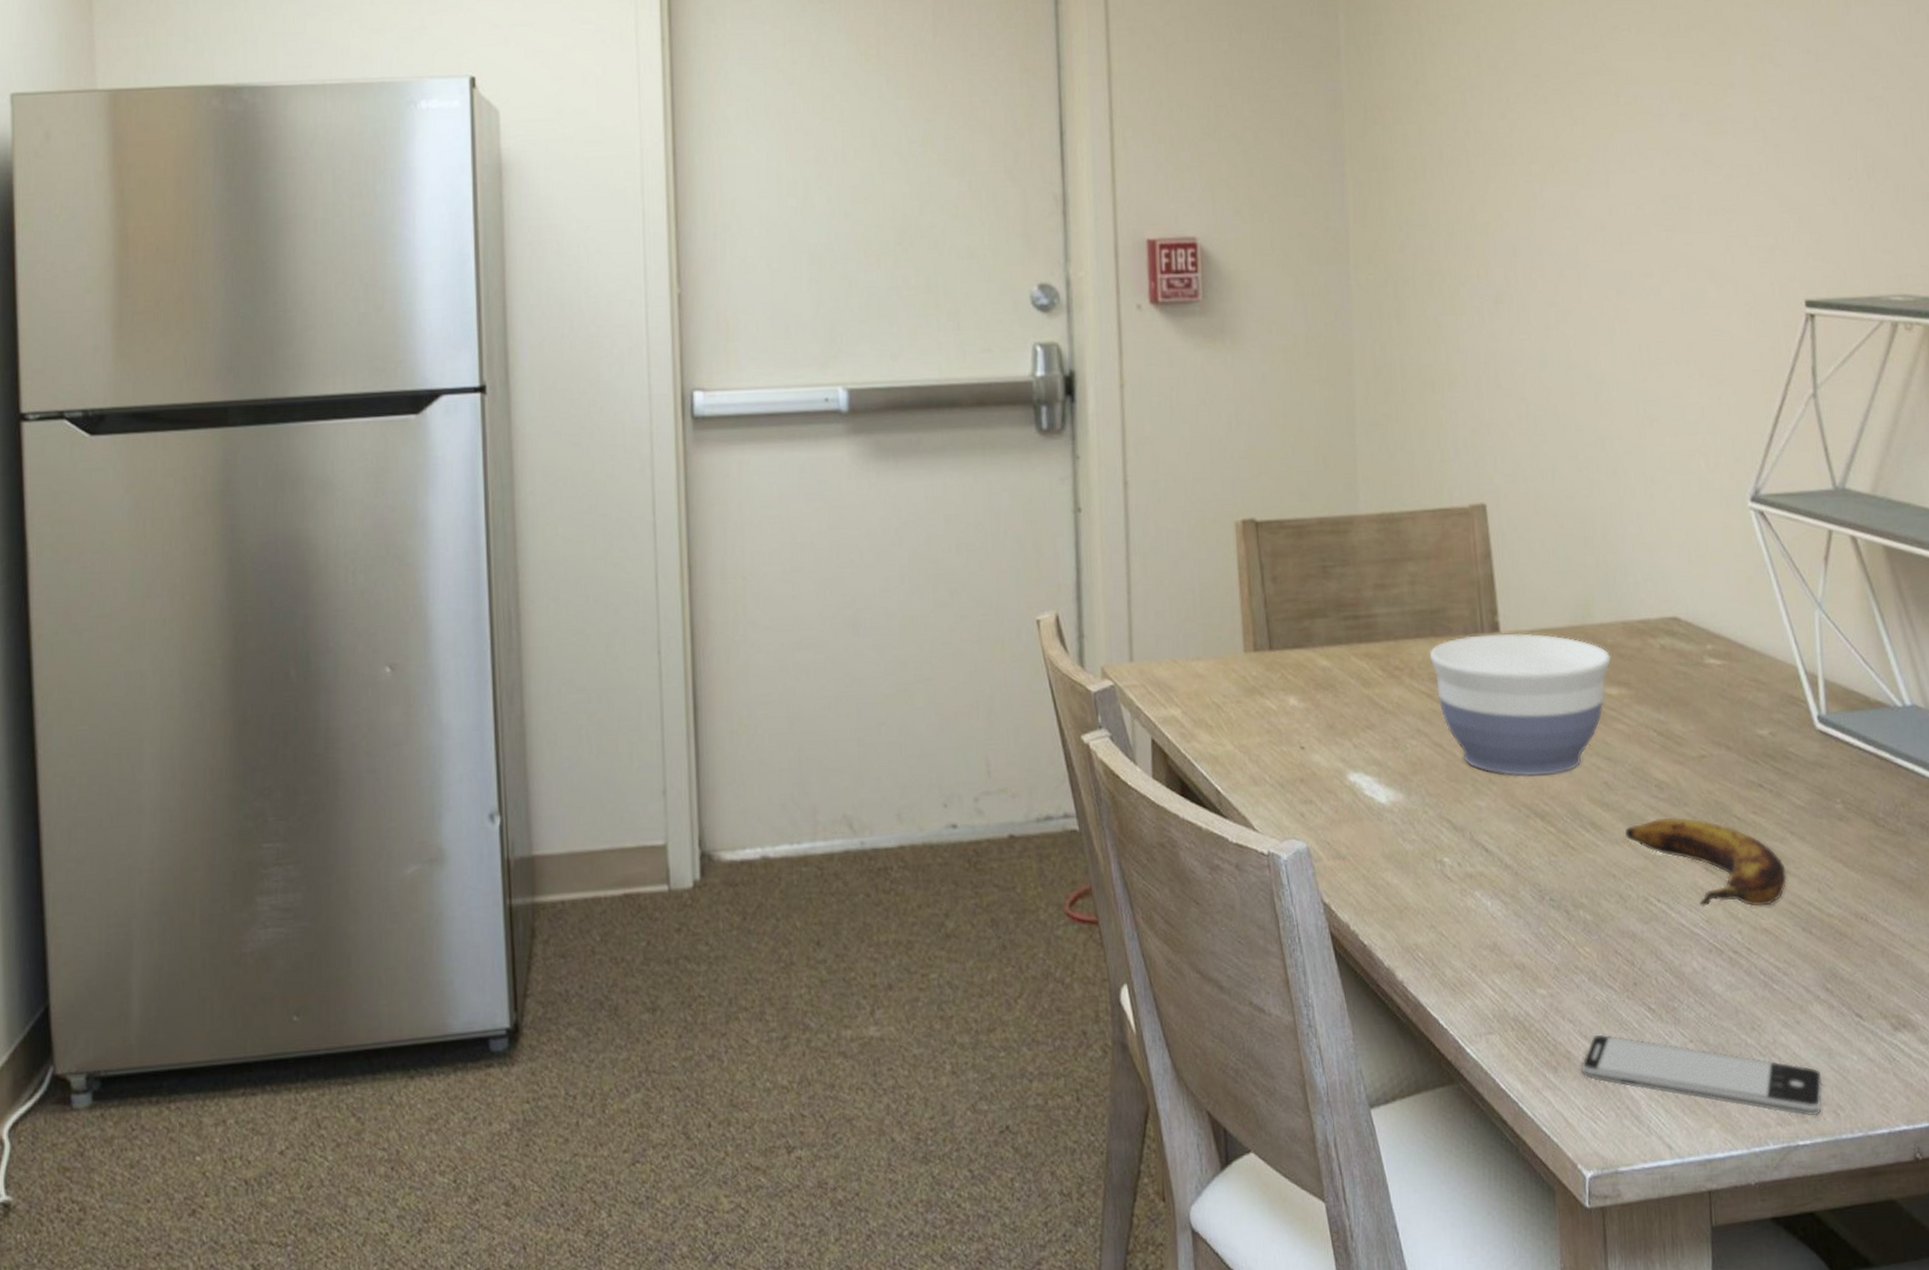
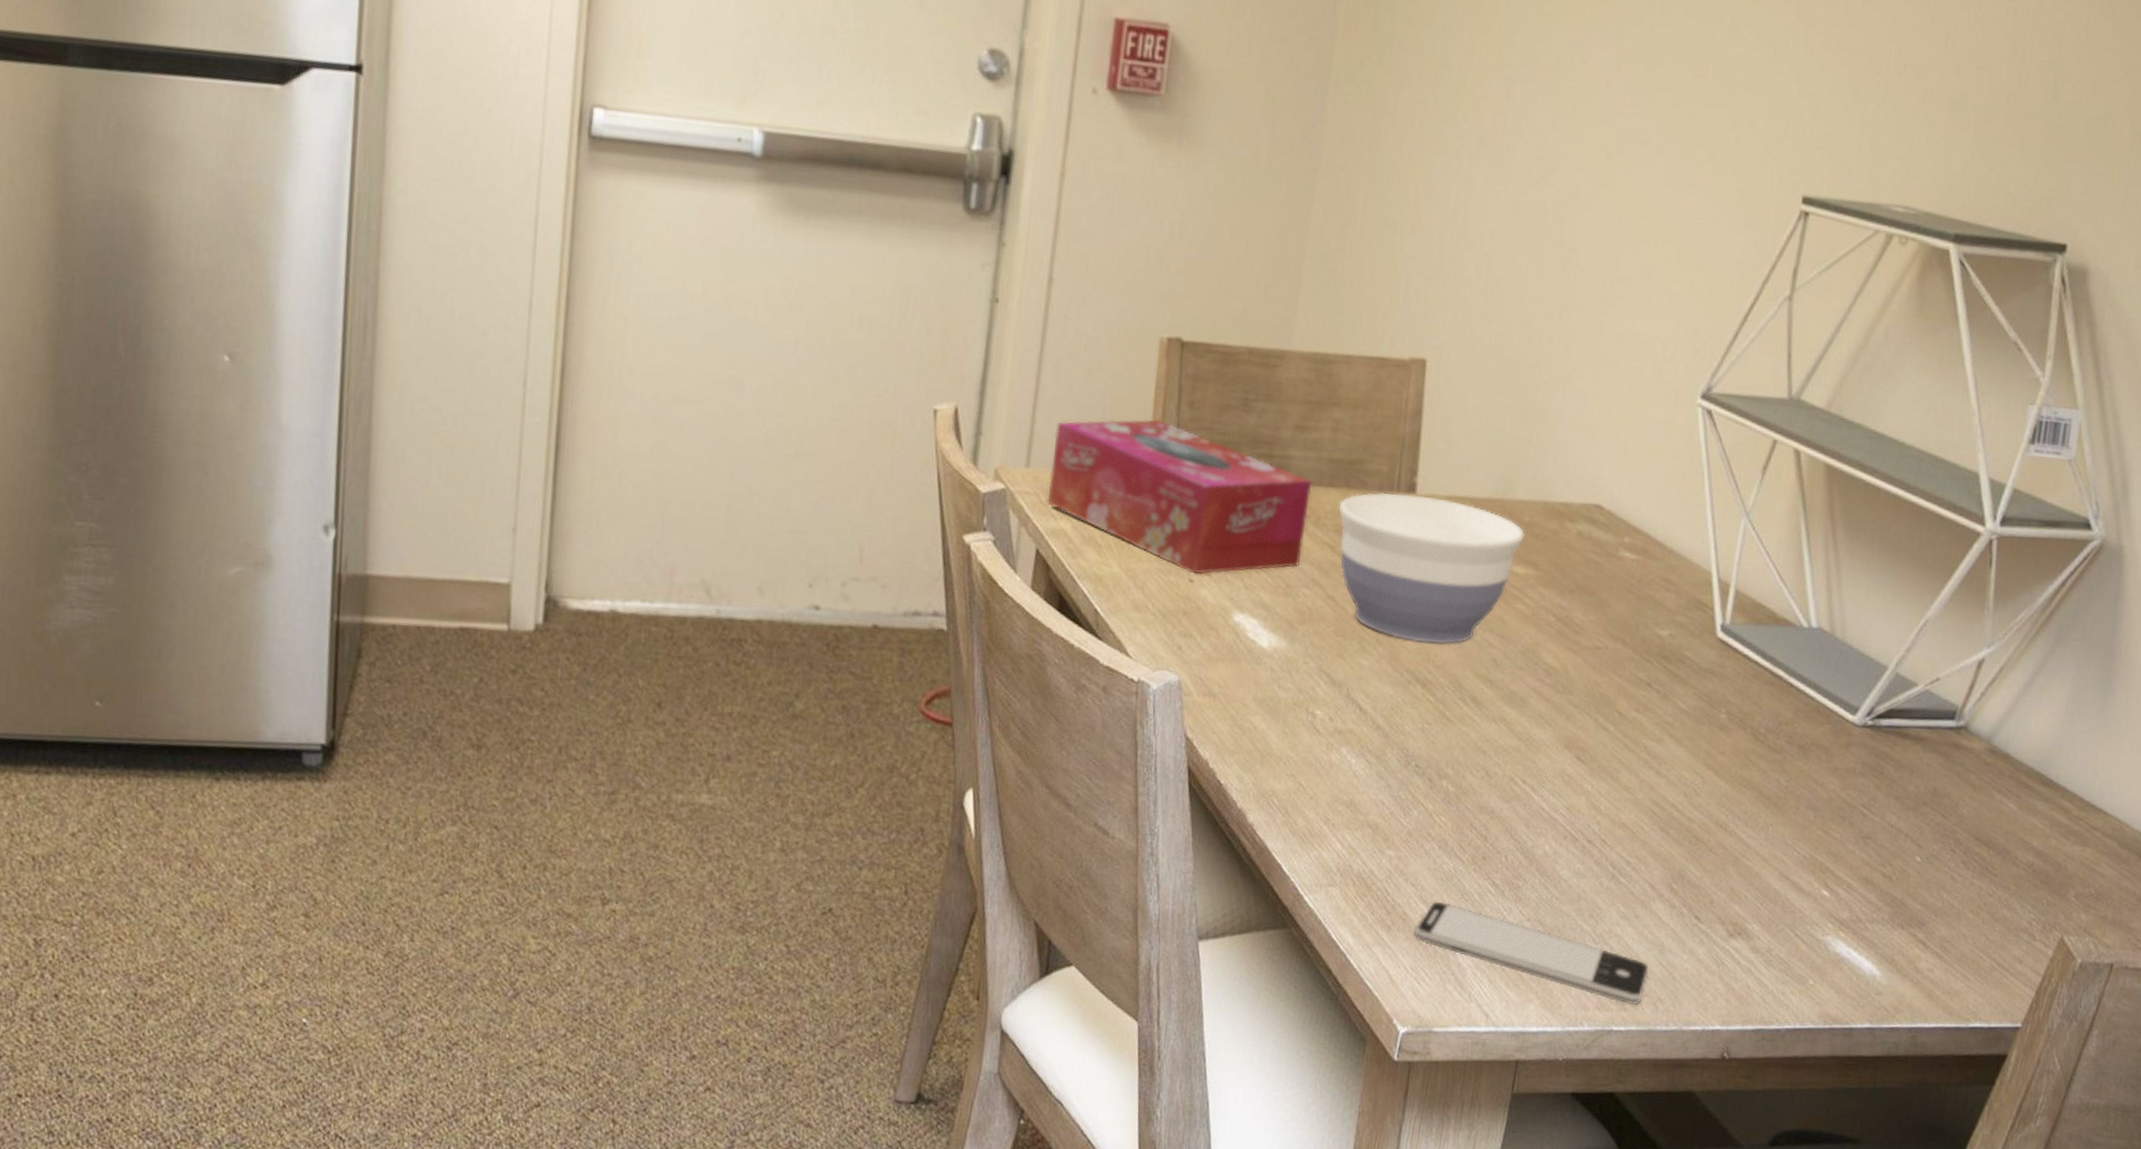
tissue box: none [1152,598,1403,741] -> present [1047,419,1312,575]
banana: present [1625,817,1787,908] -> none [1503,701,1657,802]

